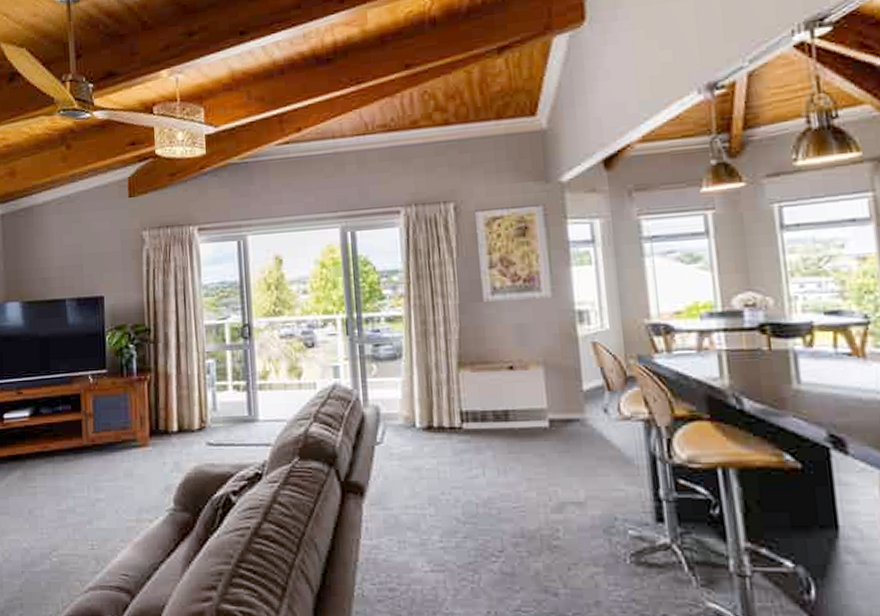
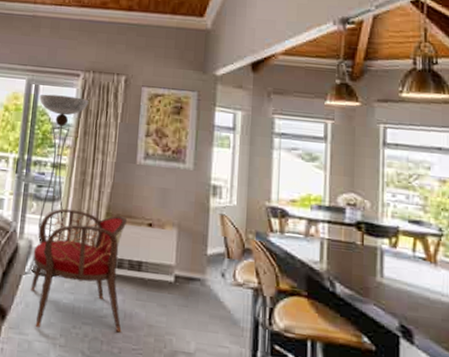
floor lamp: none [358,237,416,442] -> present [30,94,89,277]
armchair: none [382,363,497,501] -> present [31,208,128,333]

